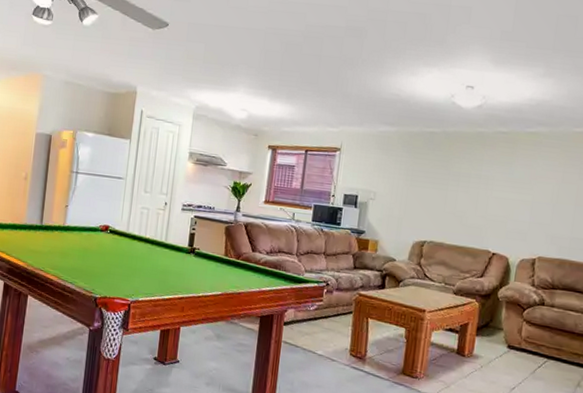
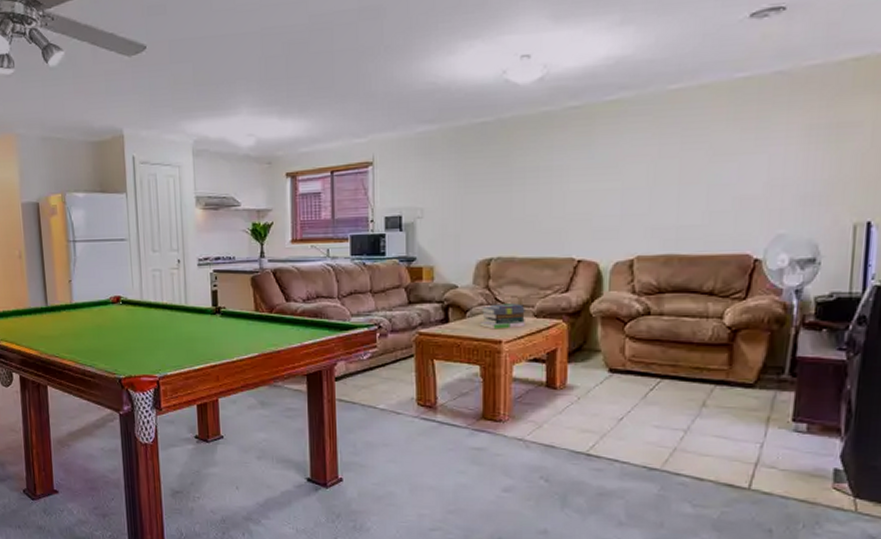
books: none [410,278,447,302] -> present [480,303,525,330]

